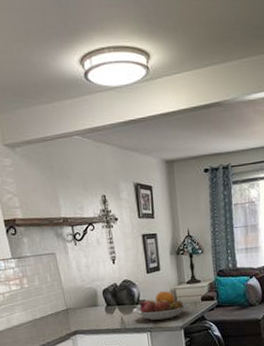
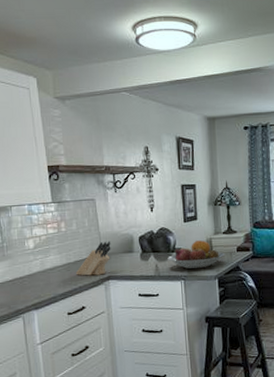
knife block: none [42,295,76,332] -> present [75,241,111,276]

